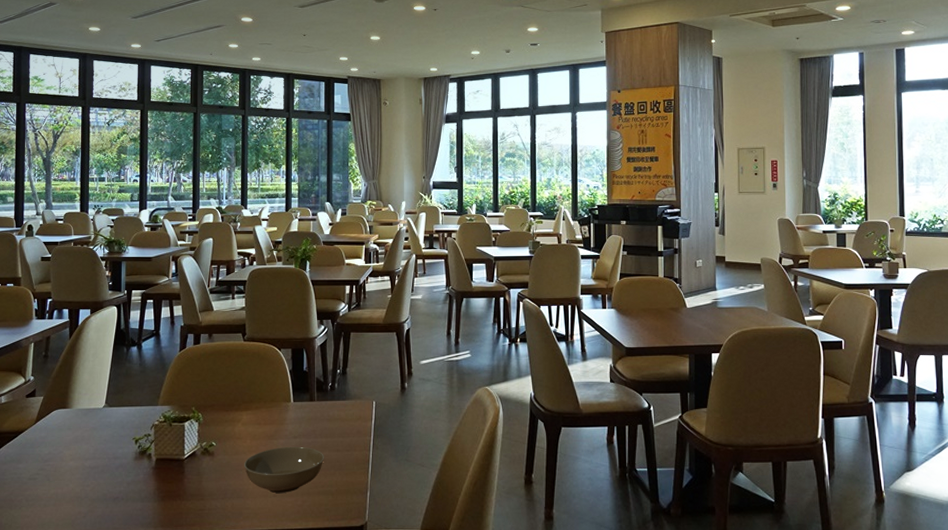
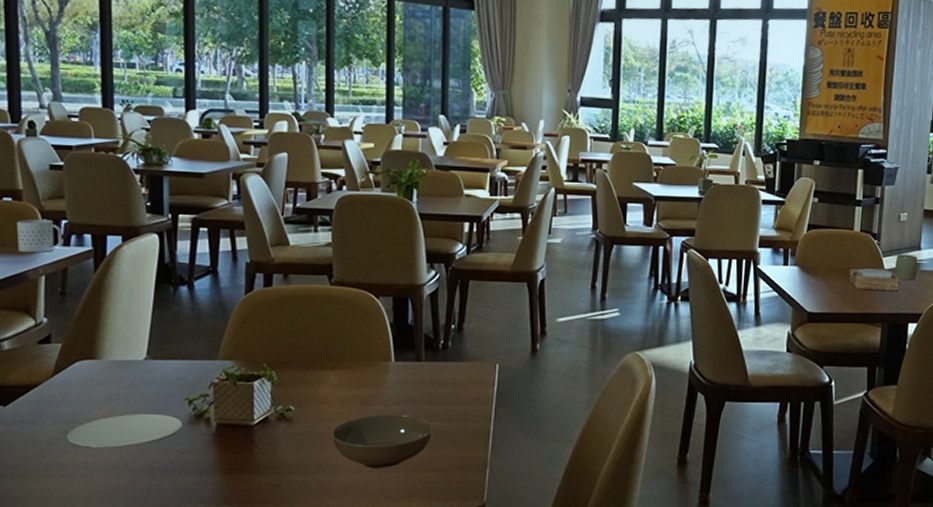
mug: none [15,299,48,326] -> present [16,219,63,253]
plate: none [43,452,130,482] -> present [67,414,183,449]
napkin holder: none [657,308,701,327] -> present [848,268,900,292]
mug: none [695,295,715,317] -> present [894,254,918,280]

